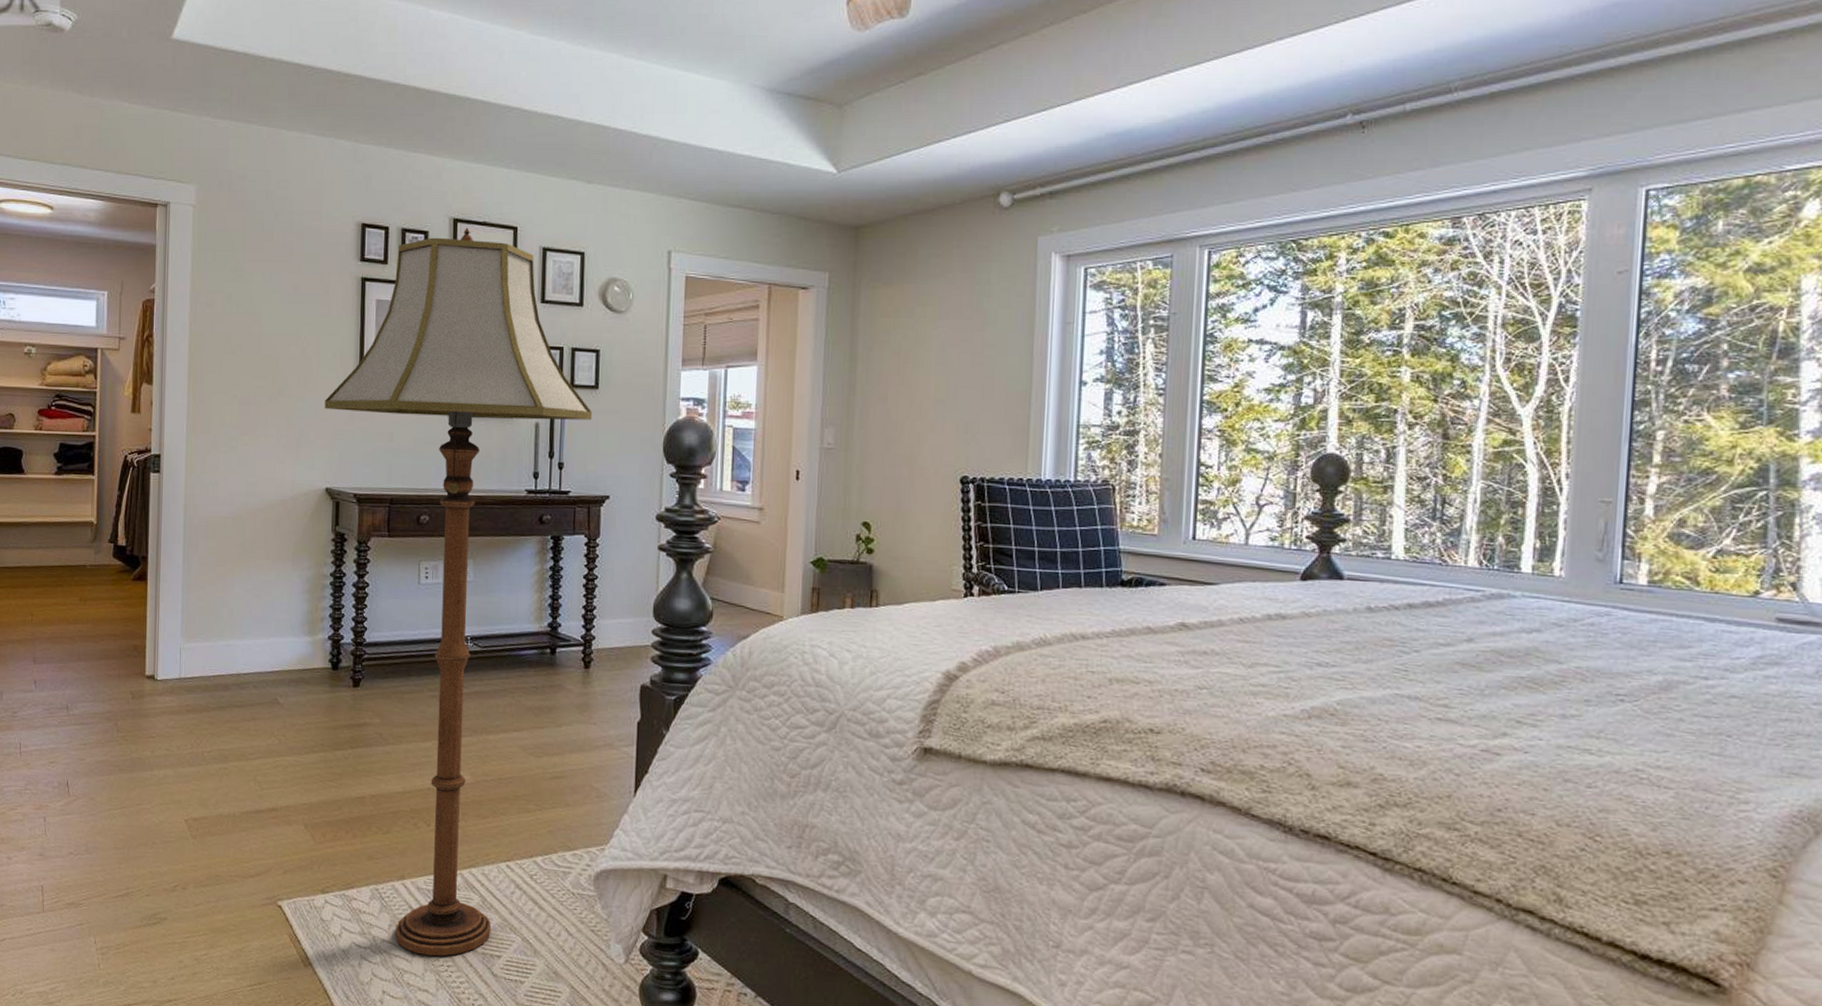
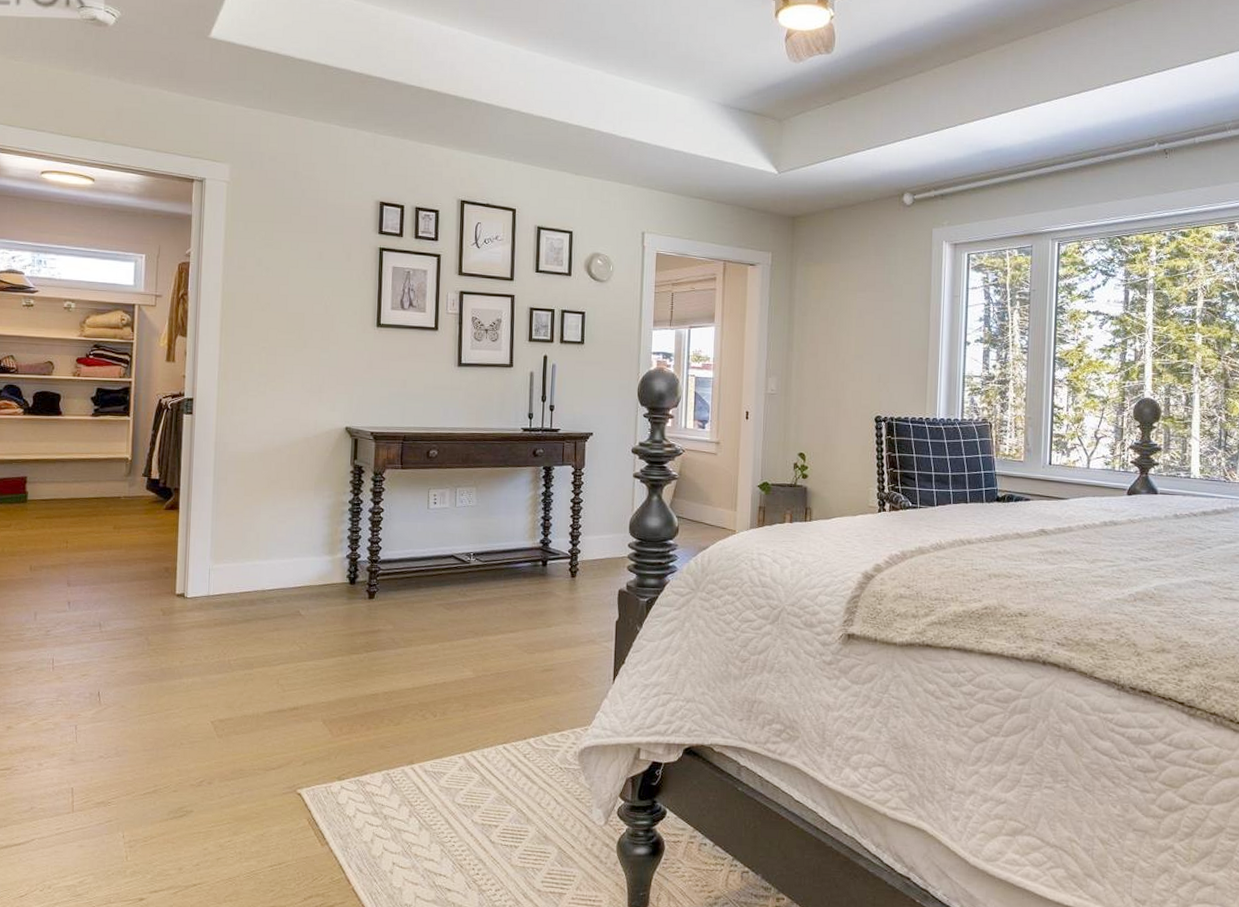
floor lamp: present [324,227,593,956] -> none [345,208,579,829]

